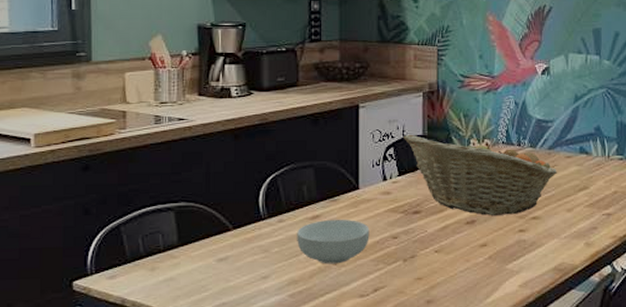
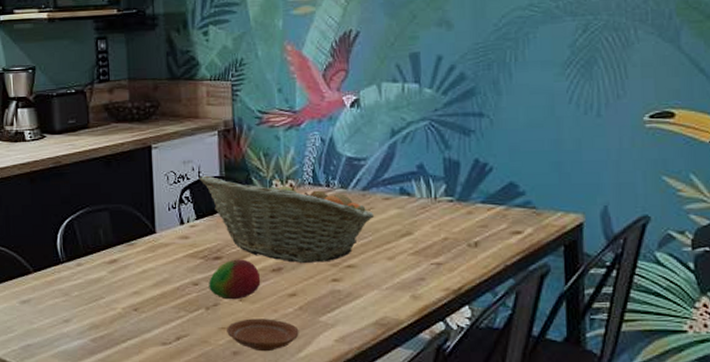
cereal bowl: present [297,219,370,264] -> none [95,263,169,310]
fruit: none [407,213,456,252] -> present [209,259,261,300]
plate: none [422,268,488,299] -> present [227,318,299,352]

